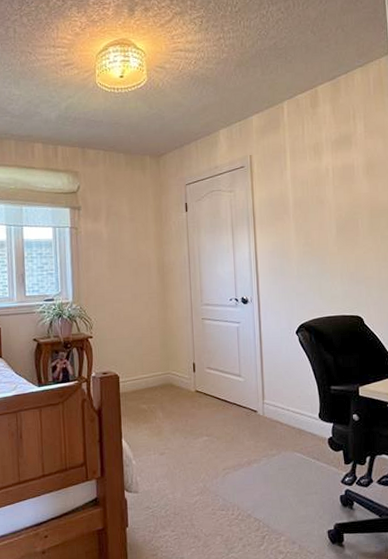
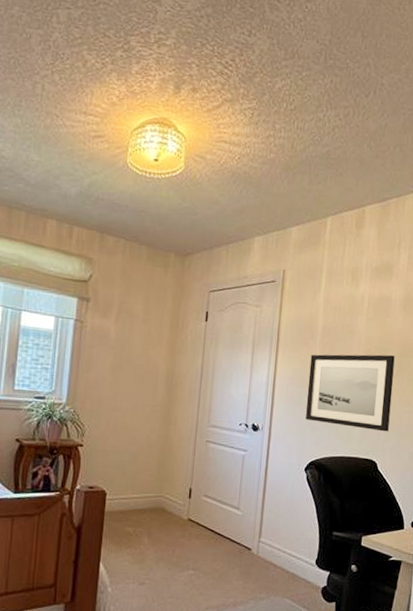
wall art: none [286,218,370,289] -> present [306,354,395,432]

